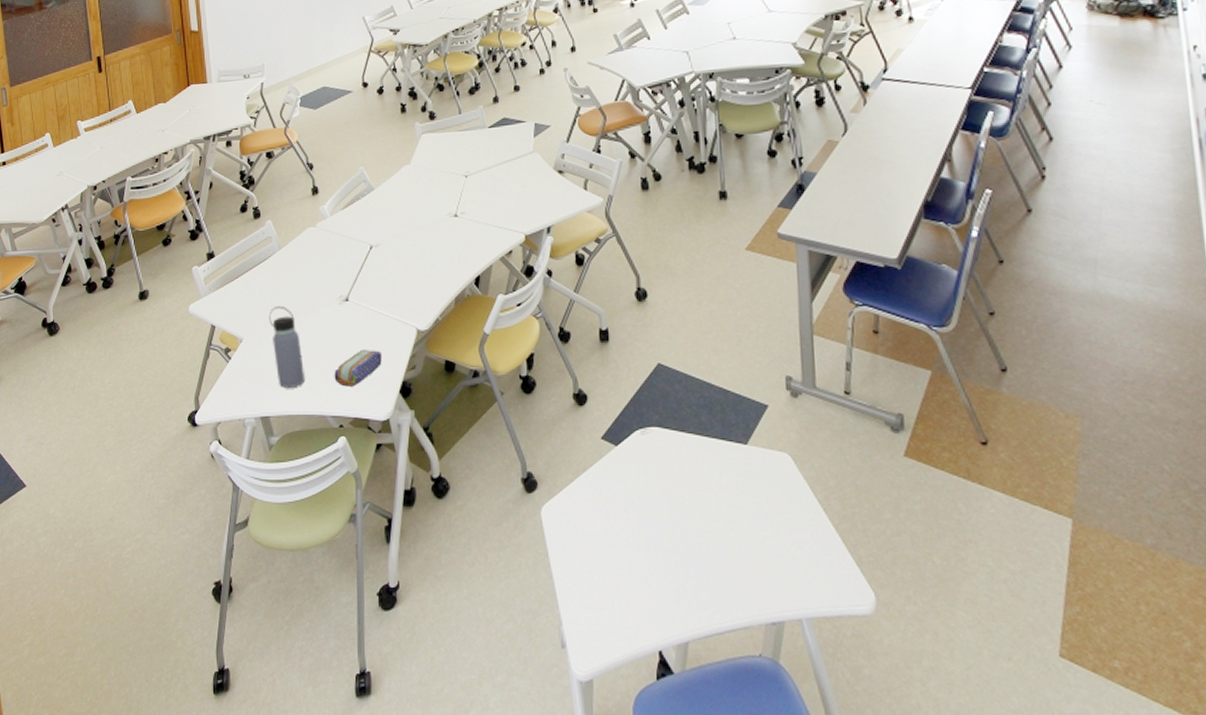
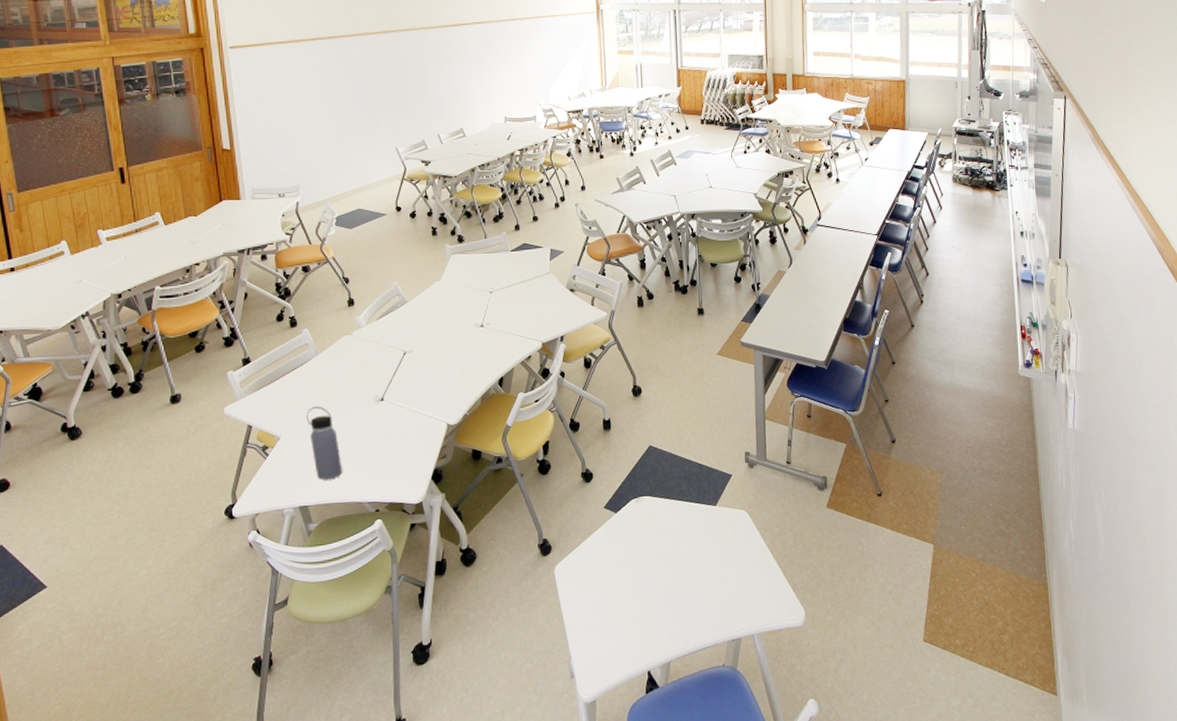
pencil case: present [334,349,382,387] -> none [370,442,415,476]

